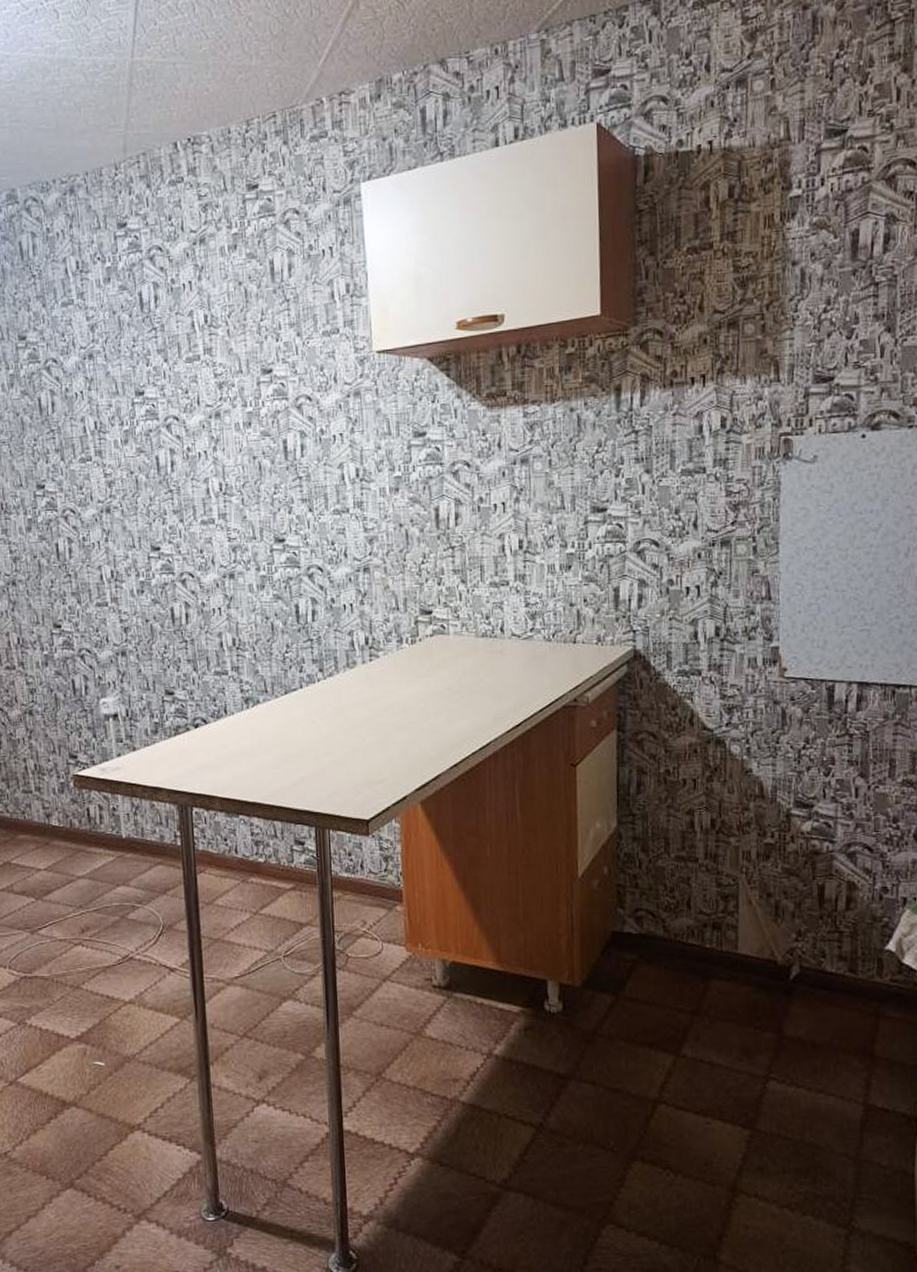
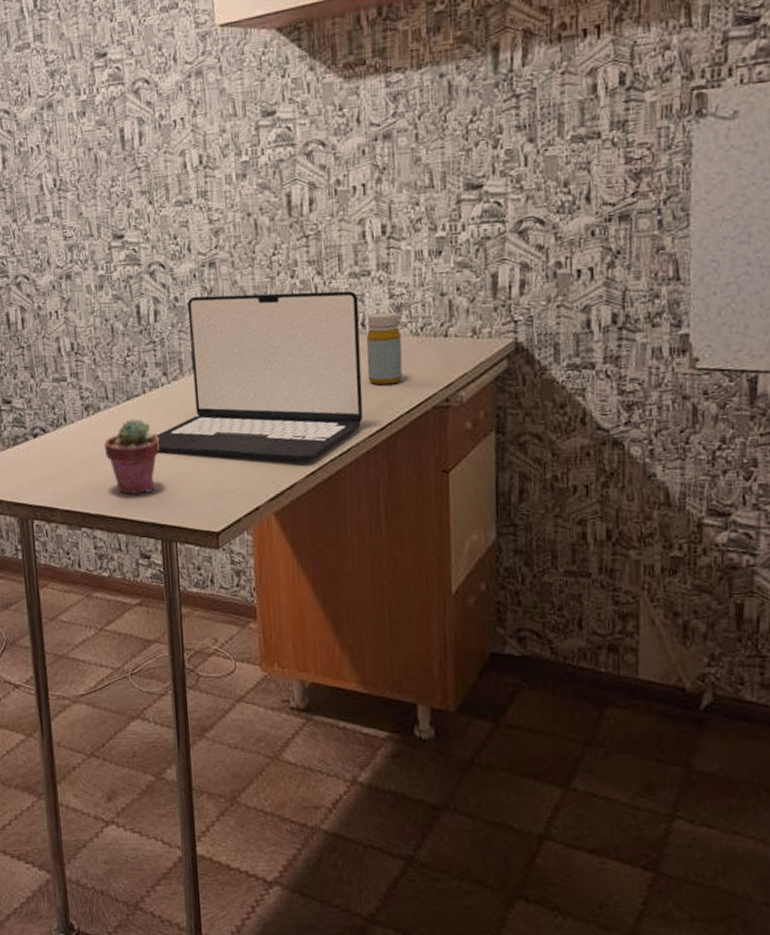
potted succulent: none [262,711,315,784] -> present [103,418,160,495]
laptop: none [311,598,502,754] -> present [155,291,364,461]
bottle: none [504,618,536,686] -> present [366,311,403,386]

